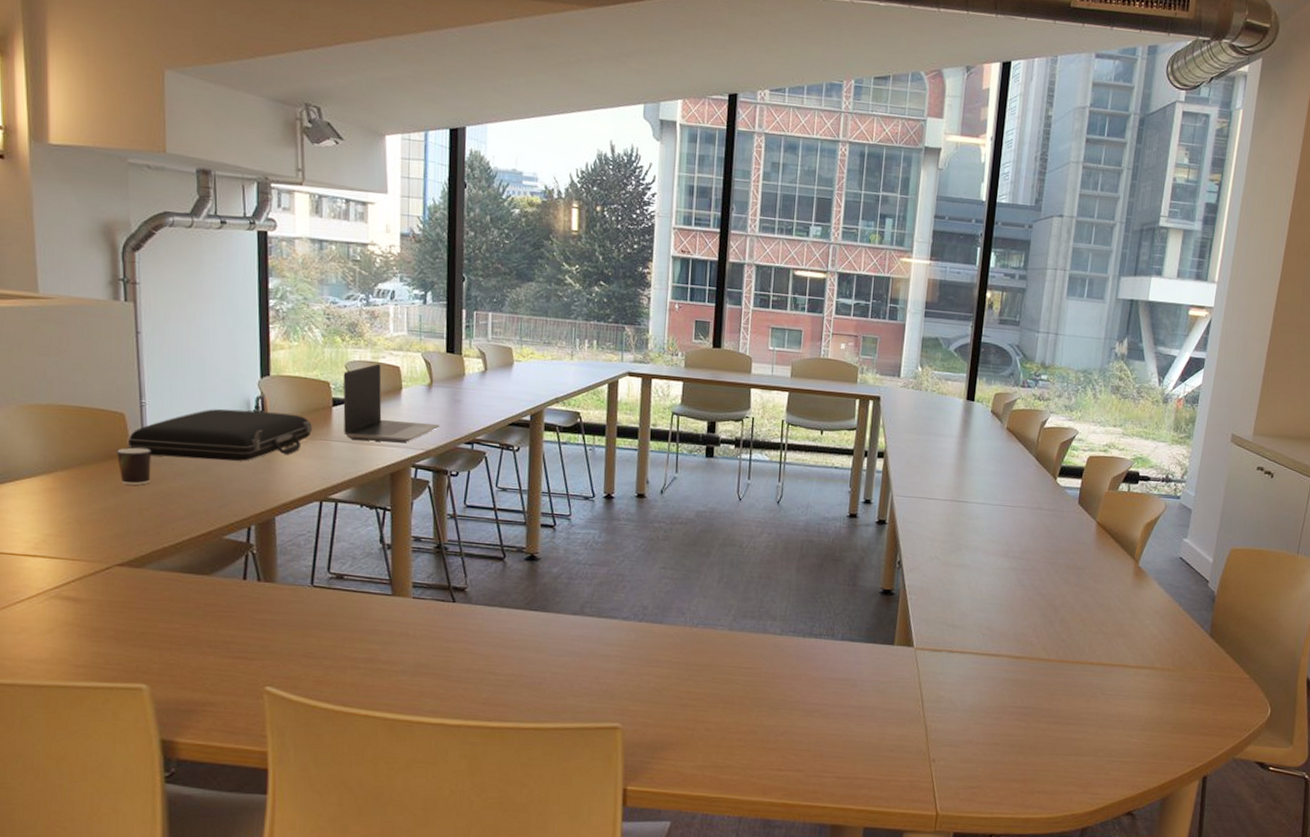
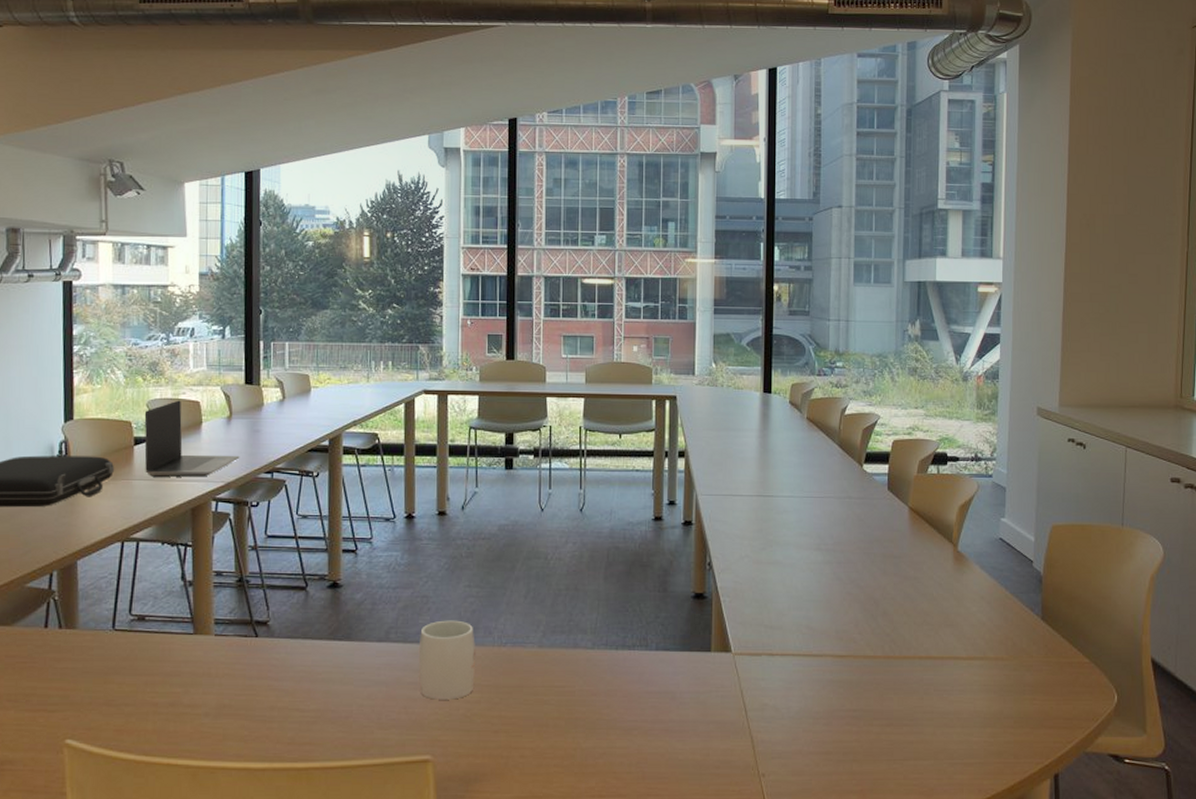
mug: none [611,598,668,674] -> present [418,620,476,700]

